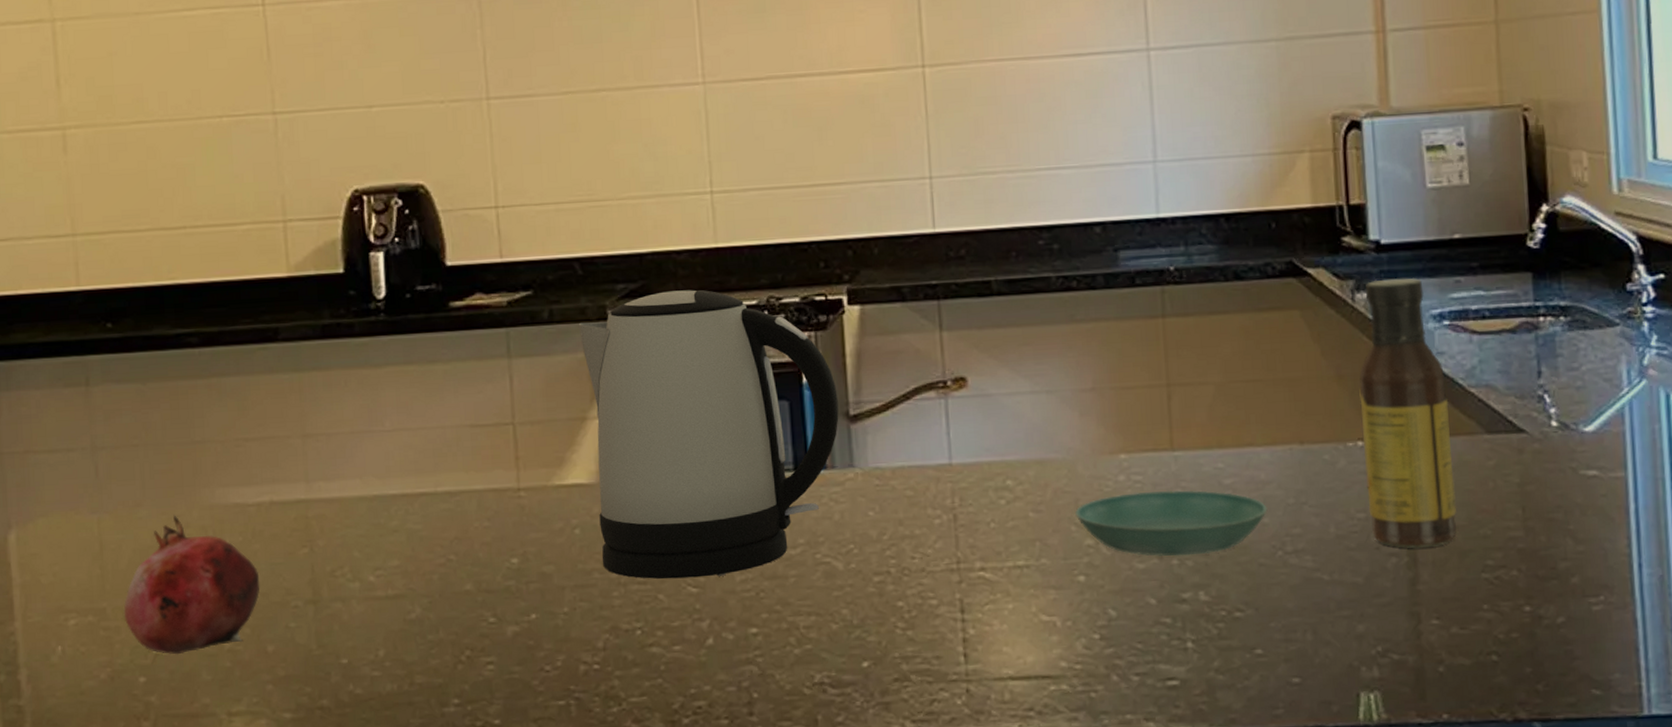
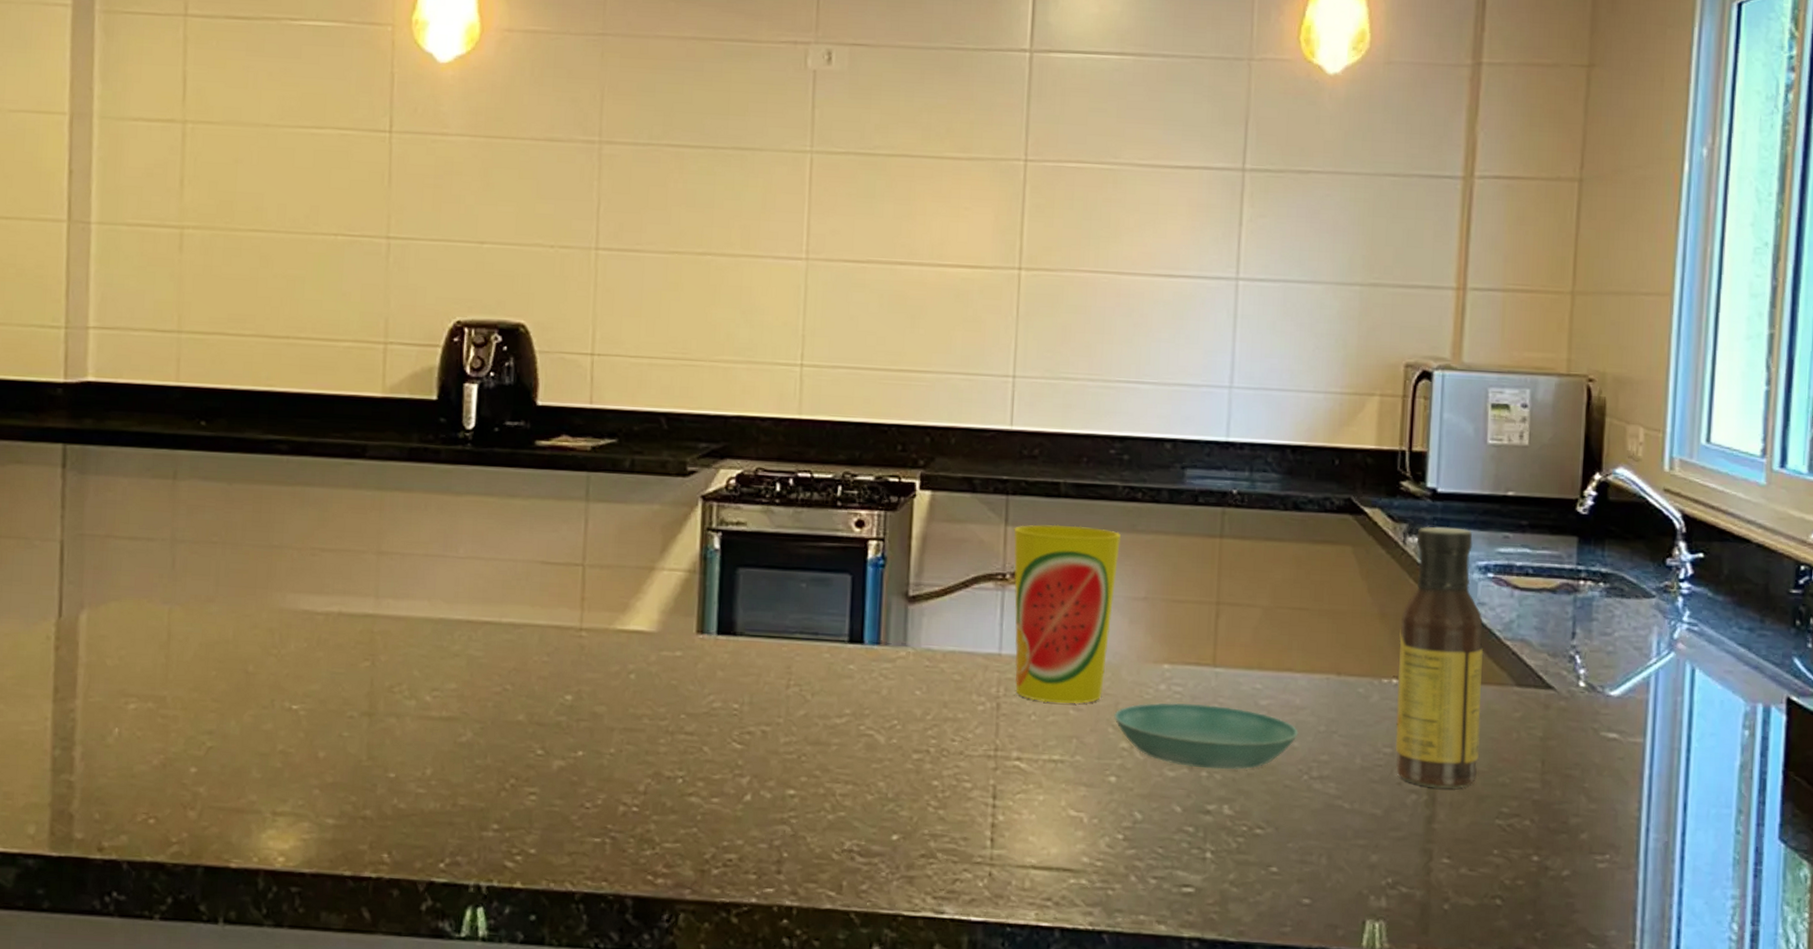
fruit: present [123,515,260,655] -> none [182,614,320,750]
kettle: present [578,290,839,579] -> none [653,455,900,736]
cup: none [949,322,1061,508] -> present [1013,524,1122,704]

